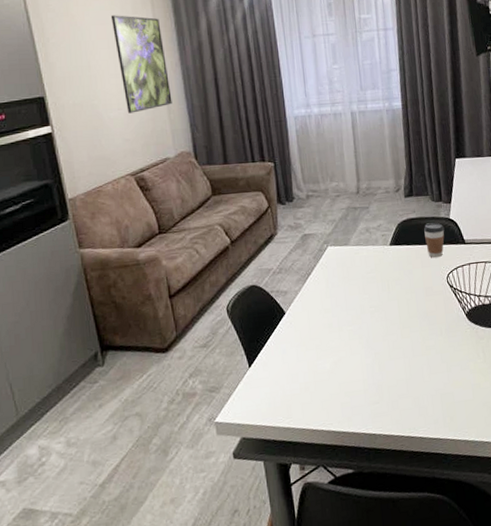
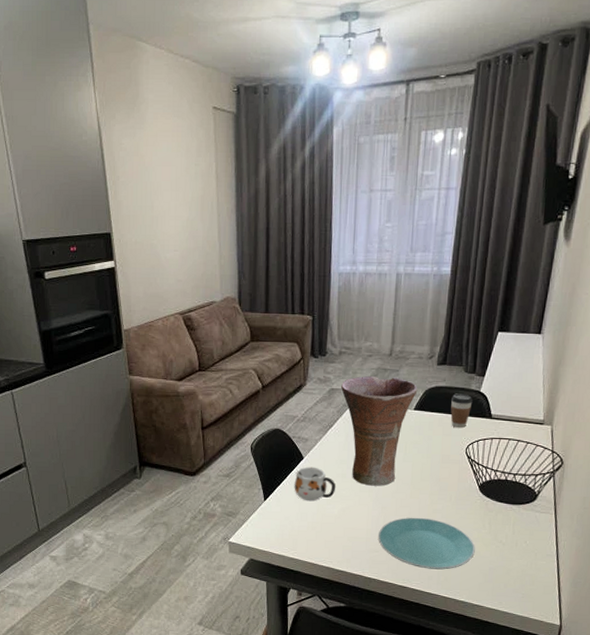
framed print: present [110,15,172,114] -> none [176,157,224,256]
mug: none [279,320,324,360] -> present [294,466,335,502]
vase: none [314,214,390,332] -> present [341,376,418,486]
plate: none [376,356,475,413] -> present [378,517,475,570]

